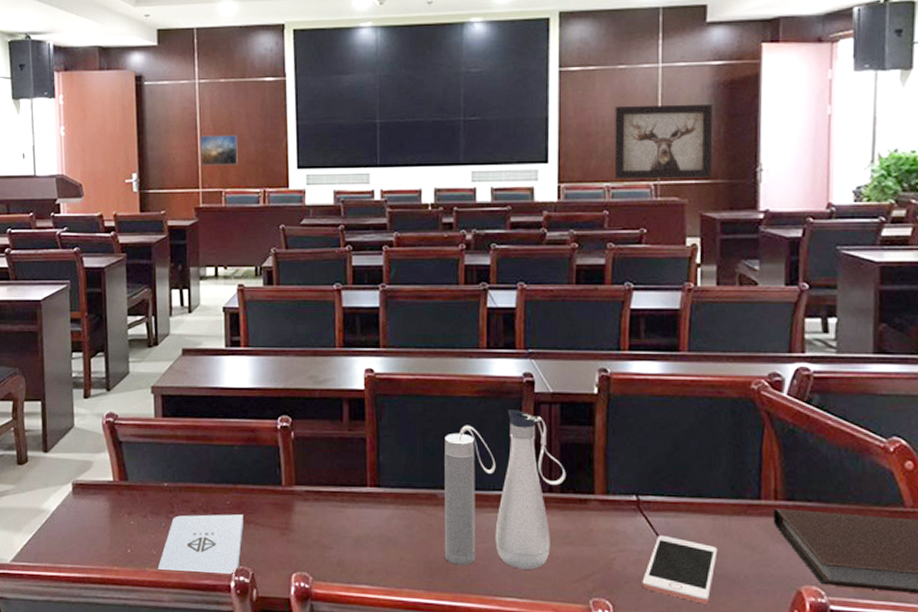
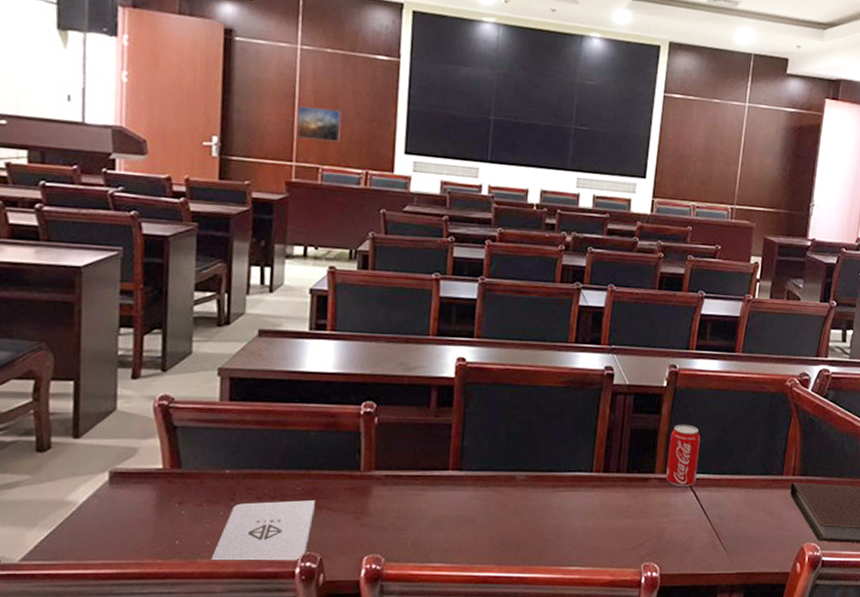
water bottle: present [444,410,567,570] -> none [518,399,633,541]
beverage can: none [608,437,647,511] -> present [666,424,700,487]
wall art: present [614,103,713,179] -> none [700,136,783,208]
cell phone: present [642,536,718,604] -> none [685,507,747,562]

